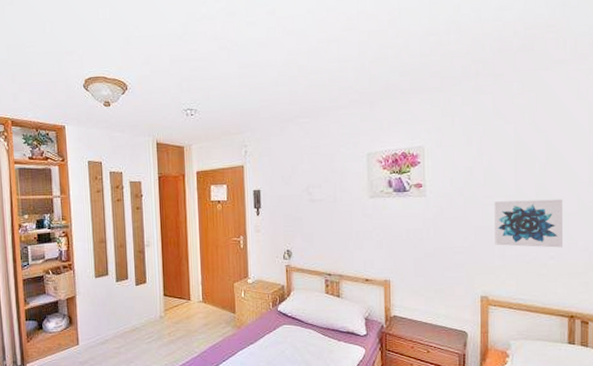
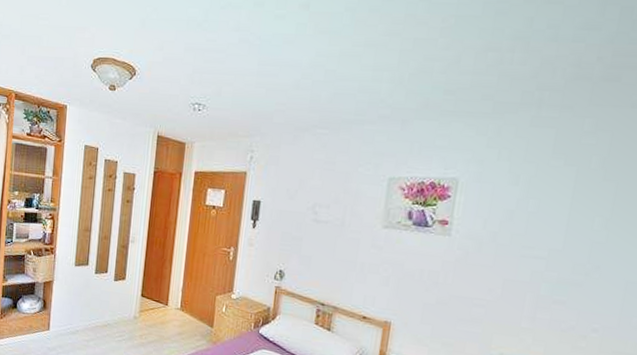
wall art: present [494,199,564,248] -> none [525,254,624,321]

